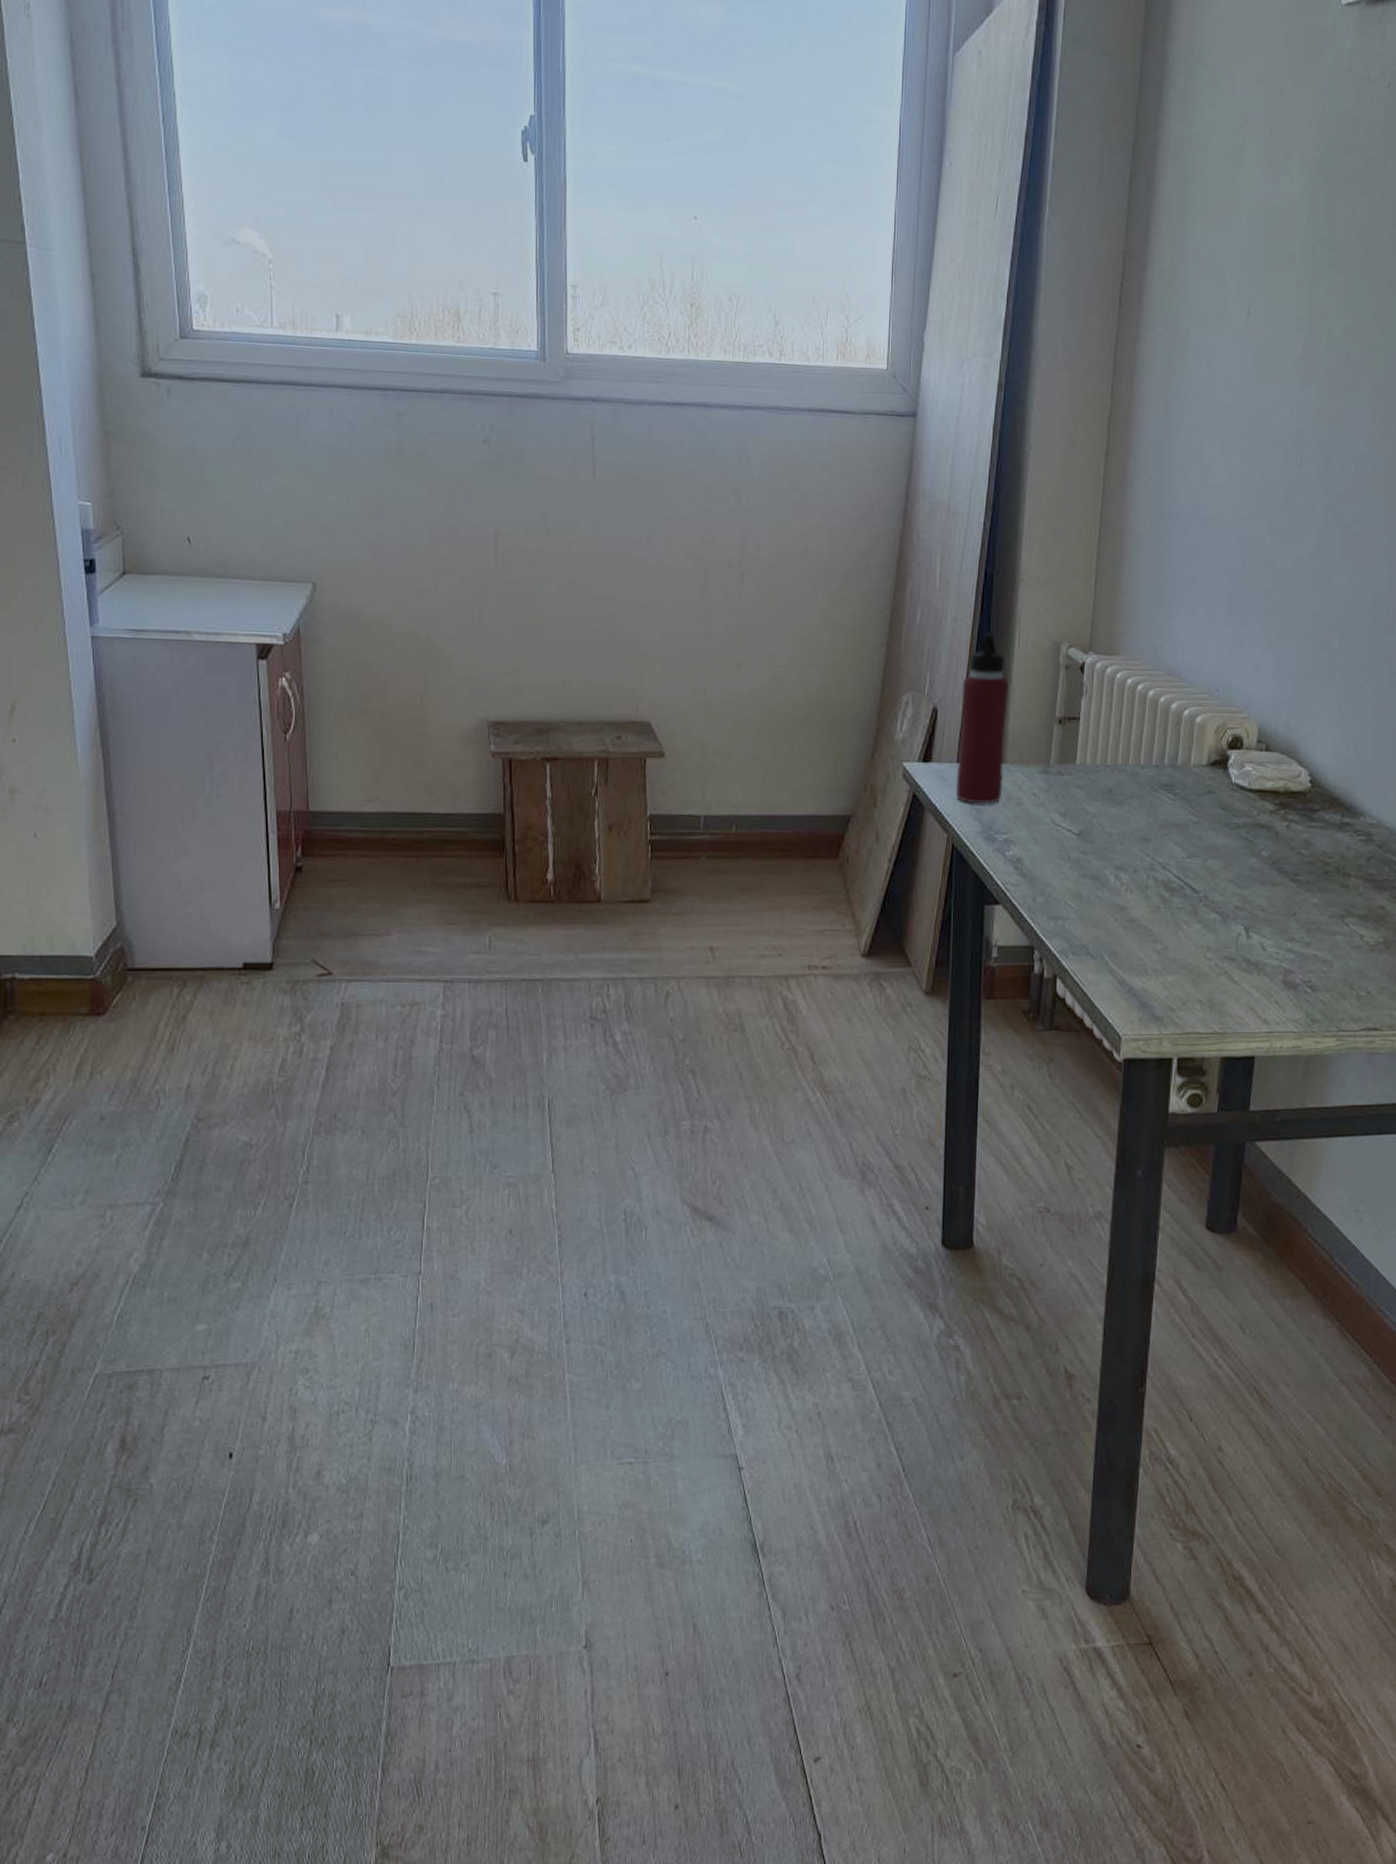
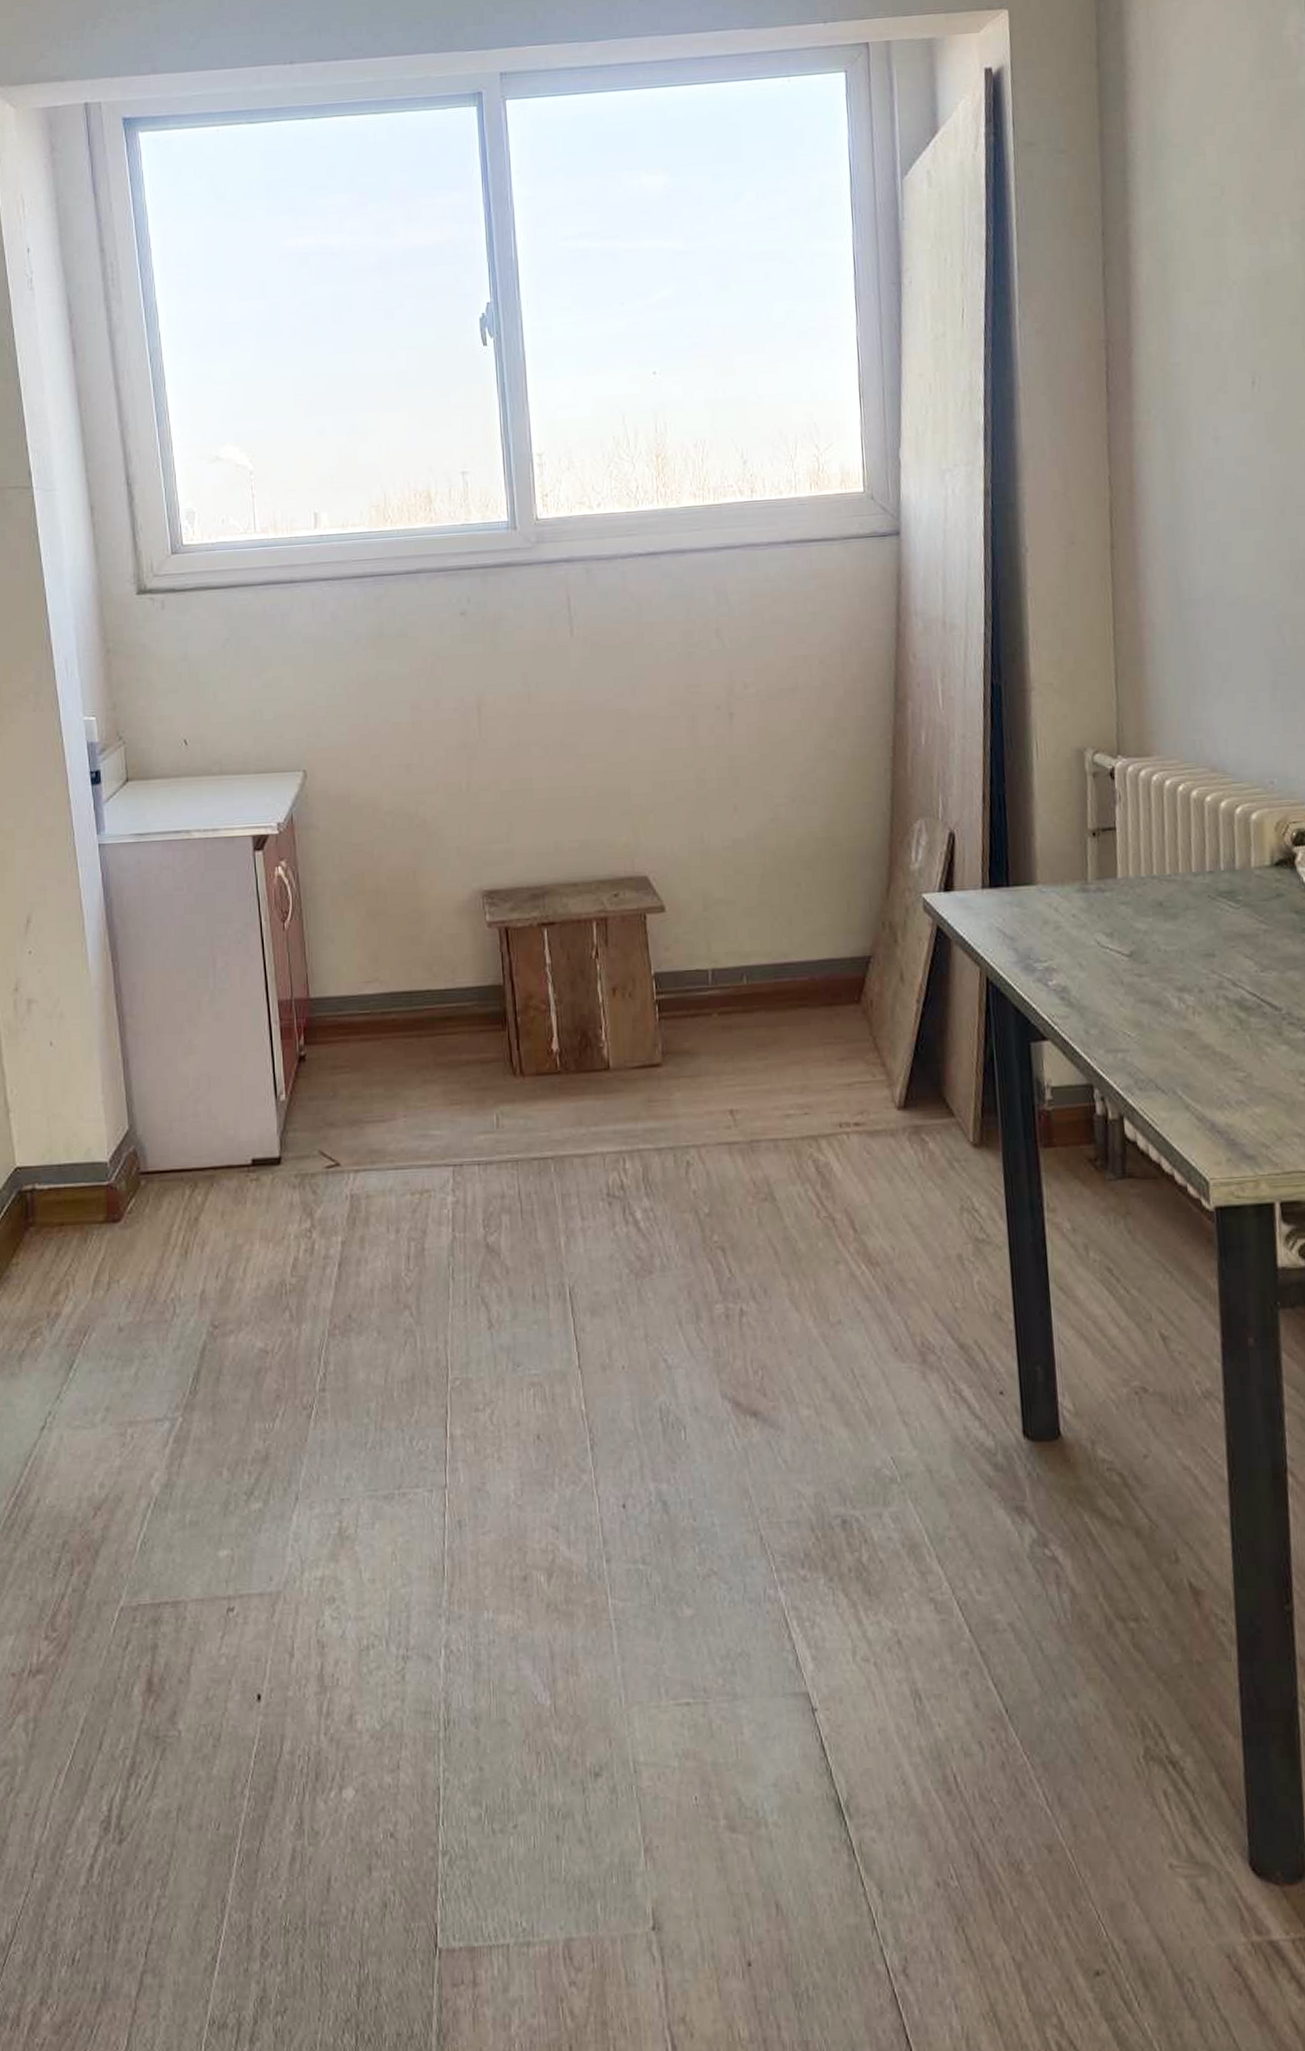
water bottle: present [955,631,1010,804] -> none [979,745,1038,932]

